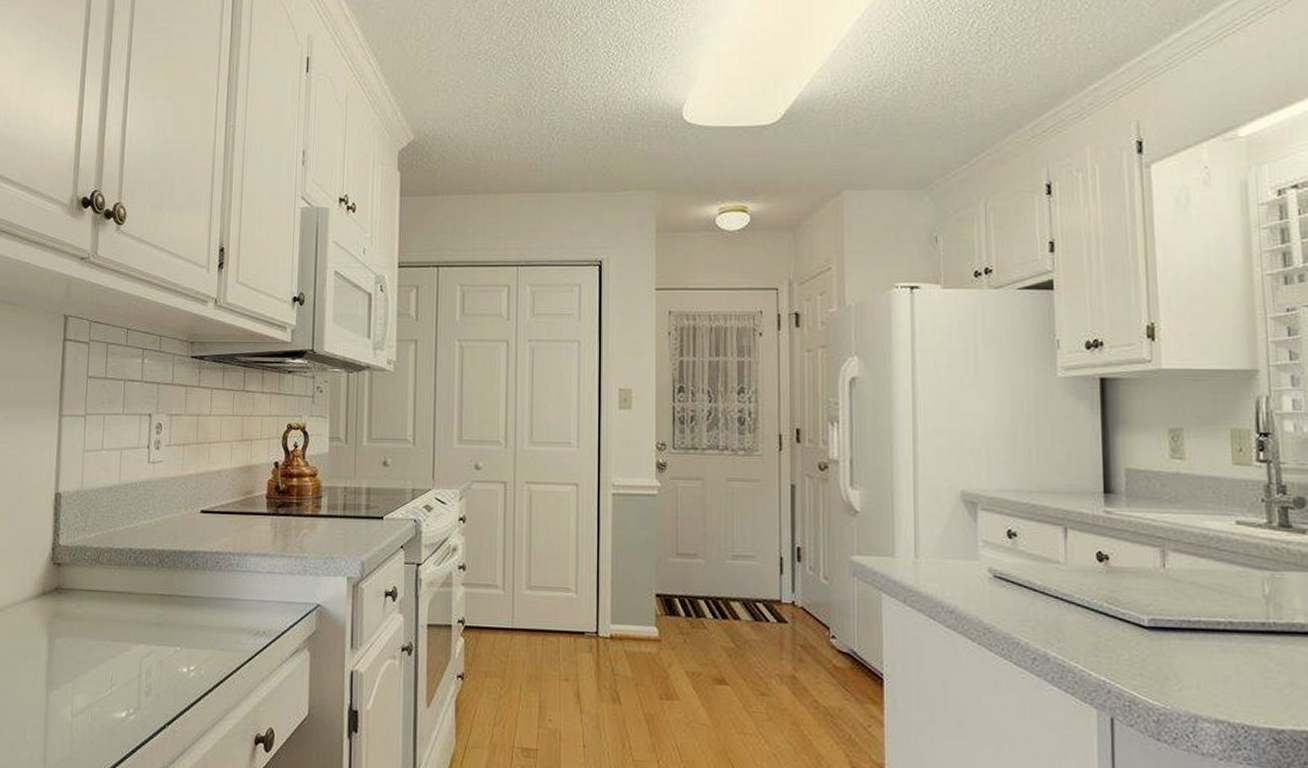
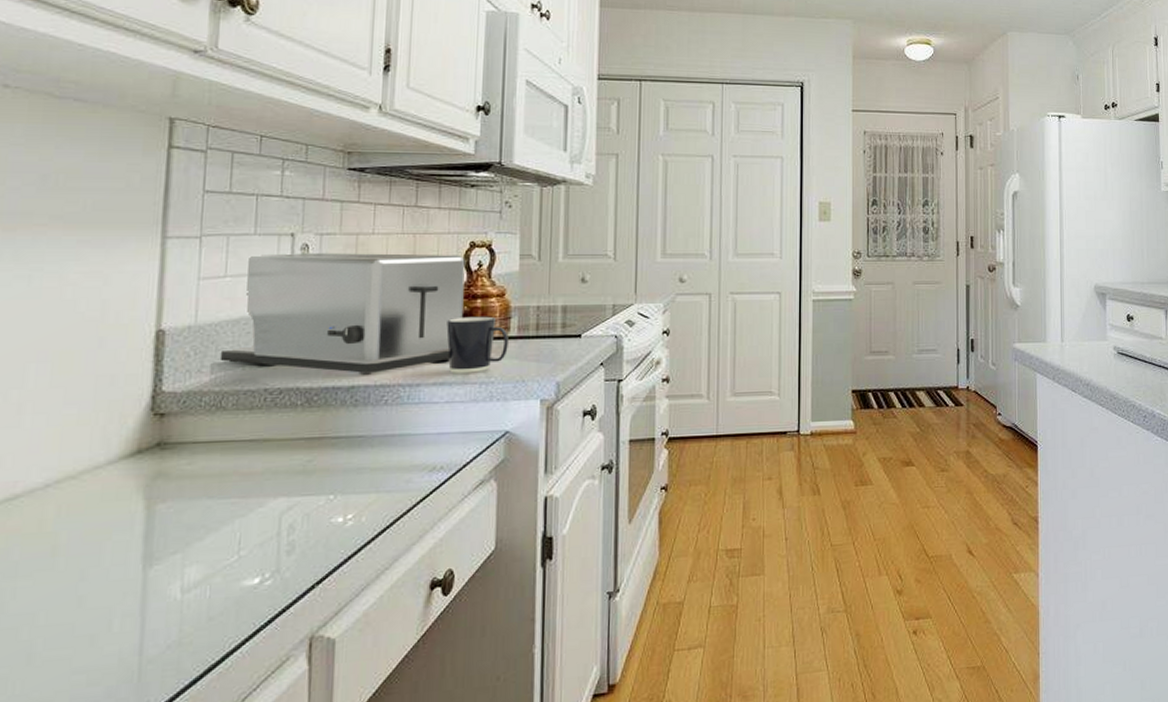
toaster: none [97,430,284,542] -> present [218,252,465,375]
mug: none [268,494,320,547] -> present [446,316,509,373]

